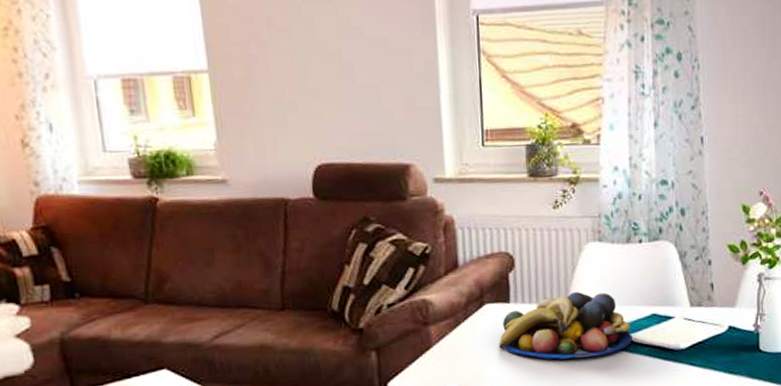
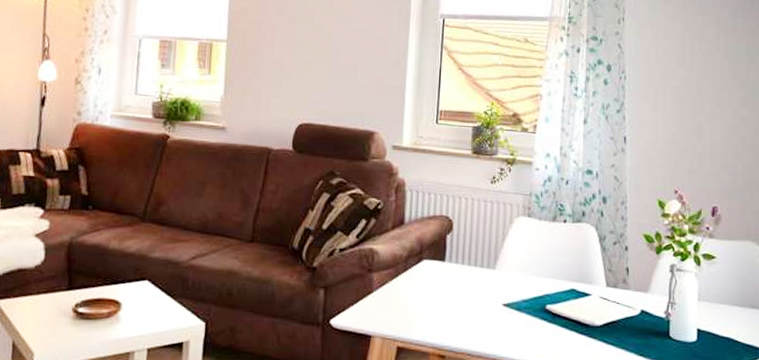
fruit bowl: present [499,292,632,359] -> none [431,260,552,321]

